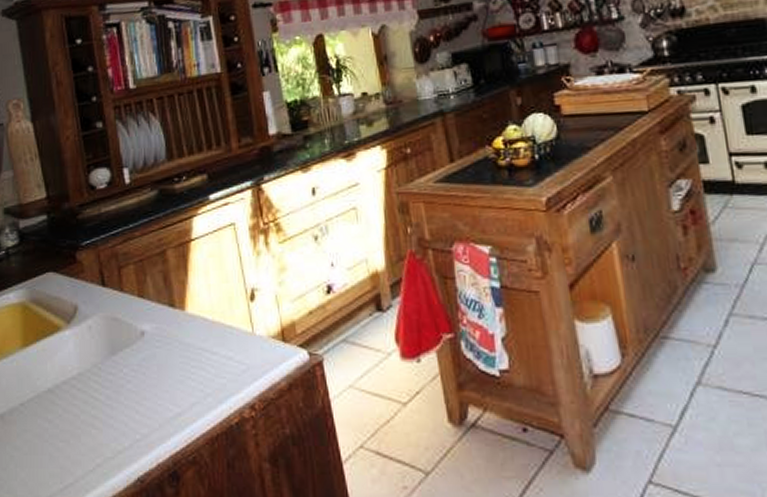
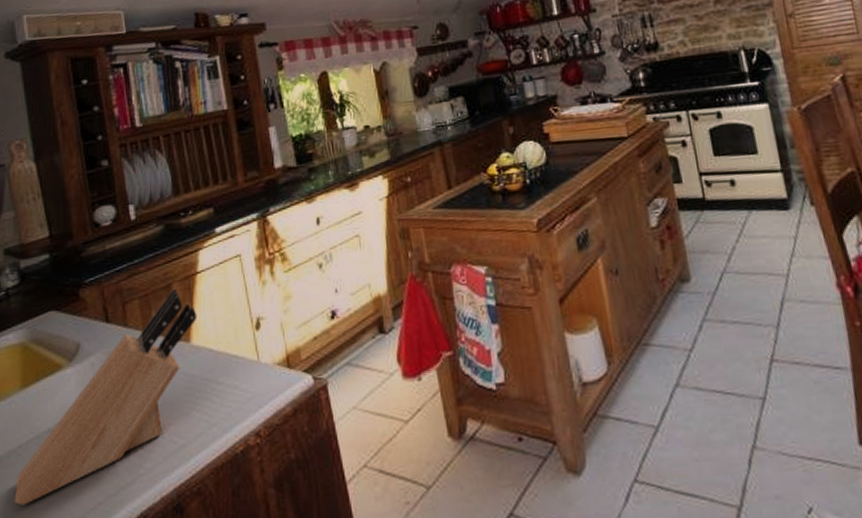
knife block: none [17,255,192,462] -> present [14,288,197,506]

